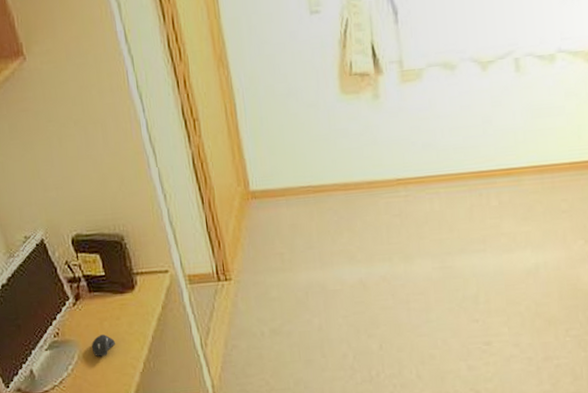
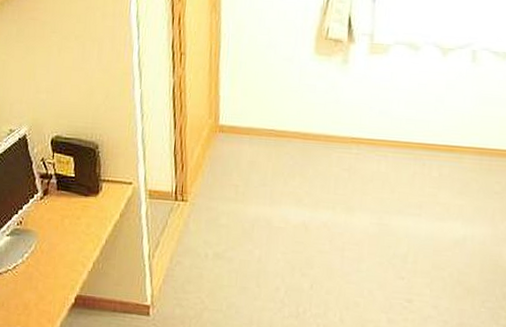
computer mouse: present [91,334,115,356] -> none [49,230,71,250]

